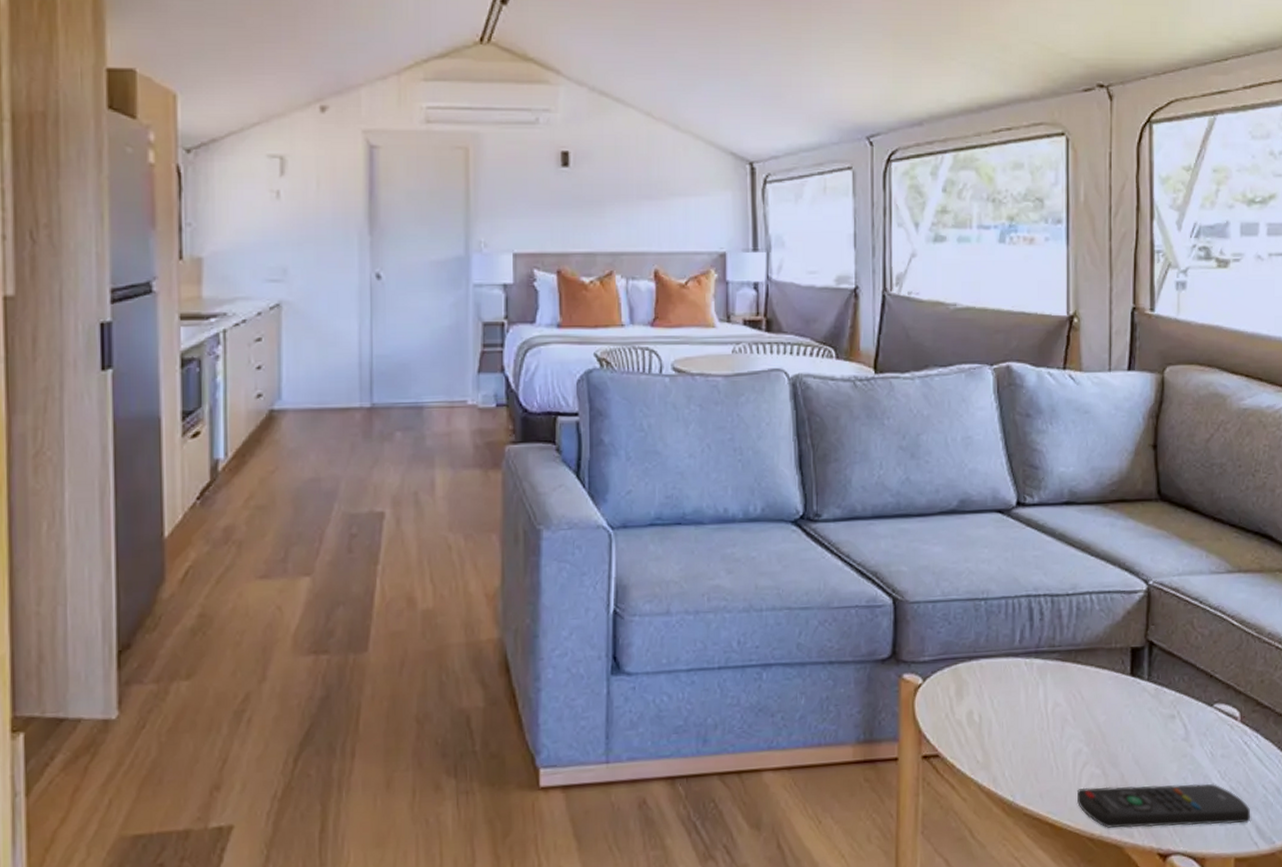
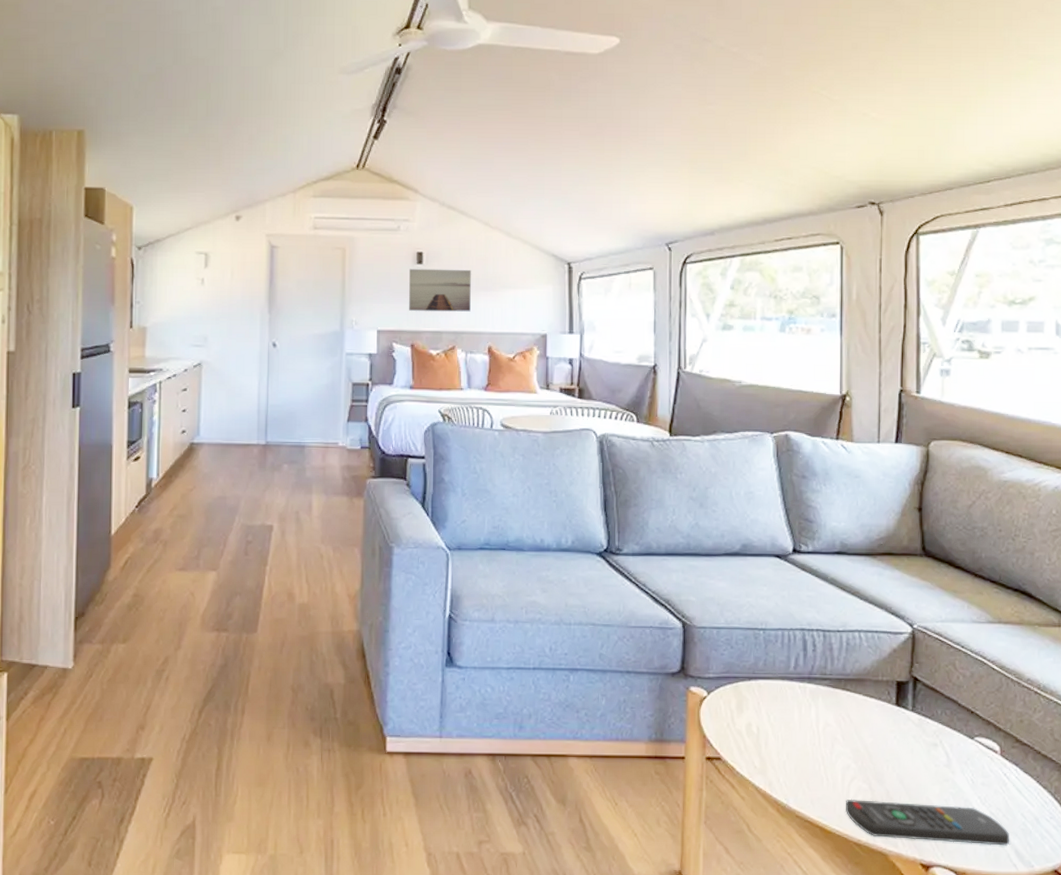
wall art: none [551,173,631,227] -> present [408,268,471,312]

